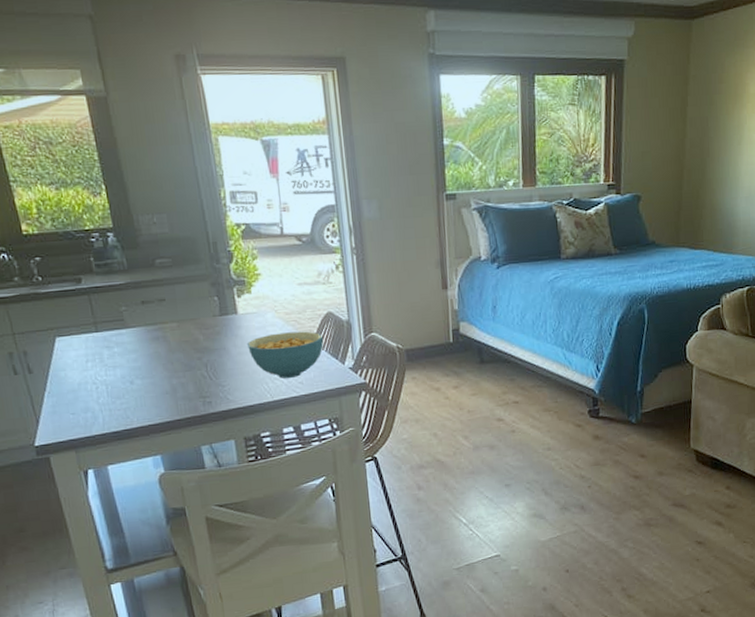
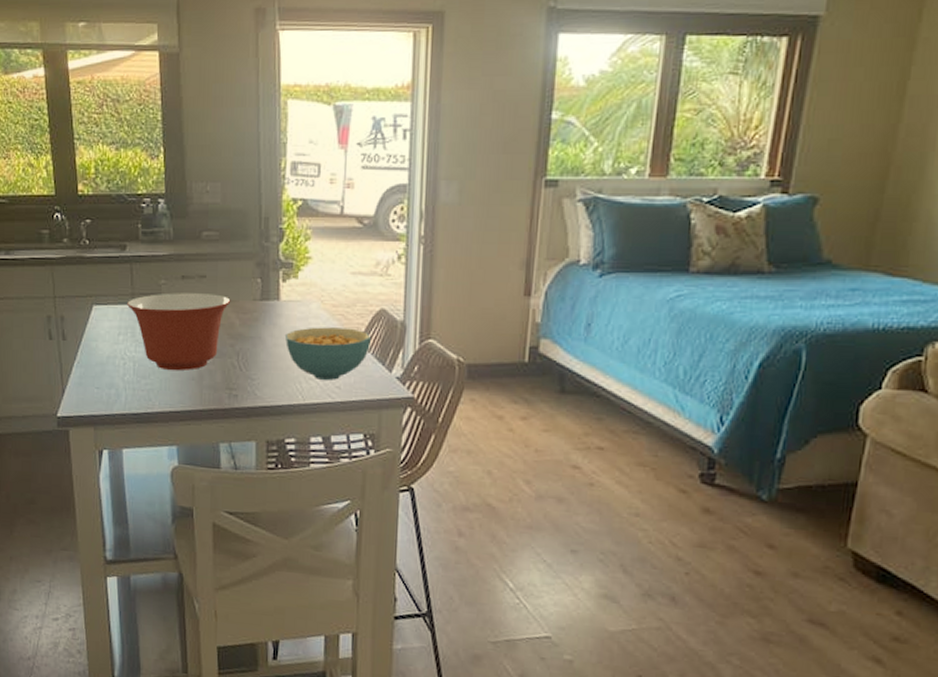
mixing bowl: none [91,314,193,389] -> present [127,293,231,371]

